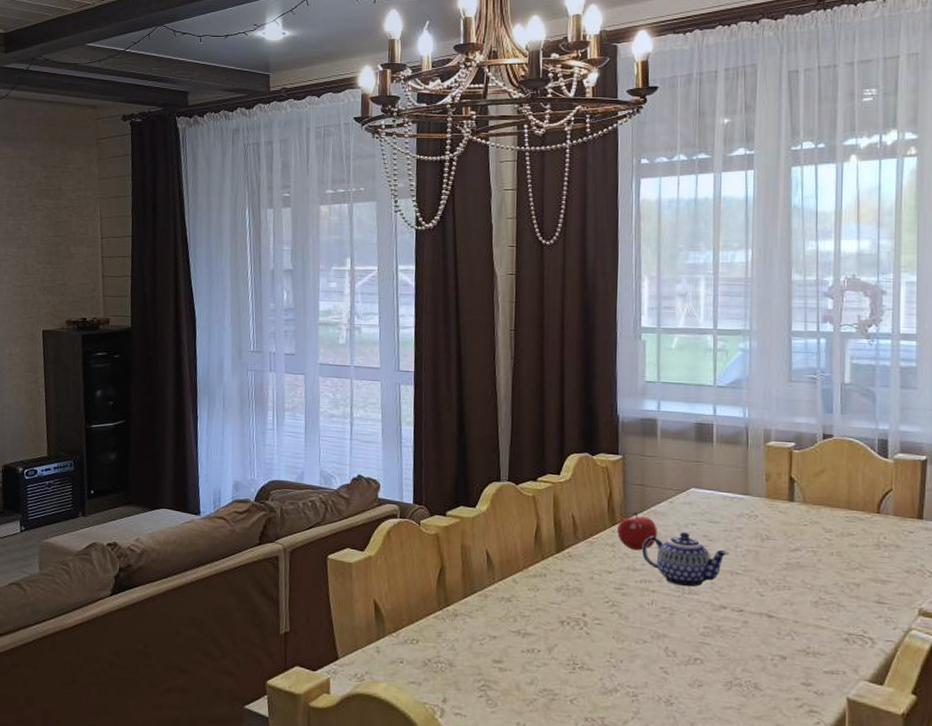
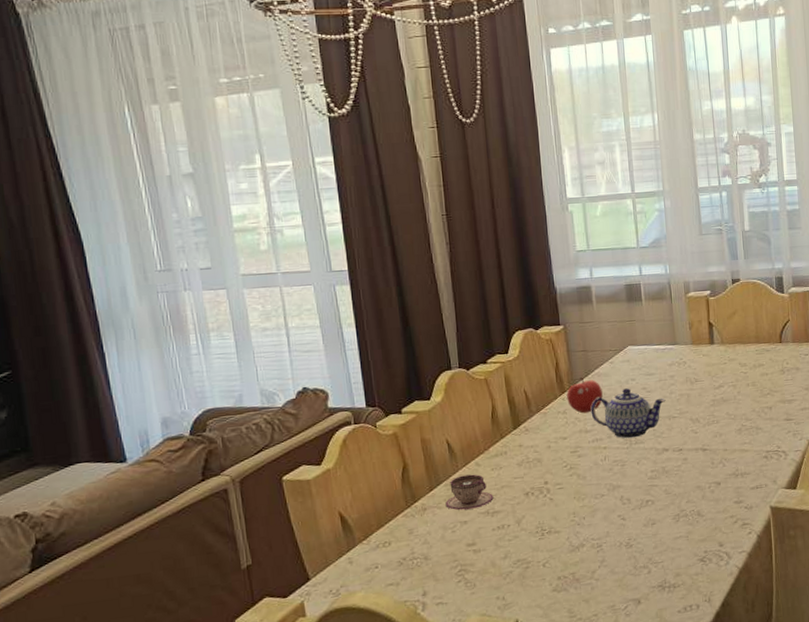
teacup: none [477,589,527,626] -> present [445,474,494,511]

